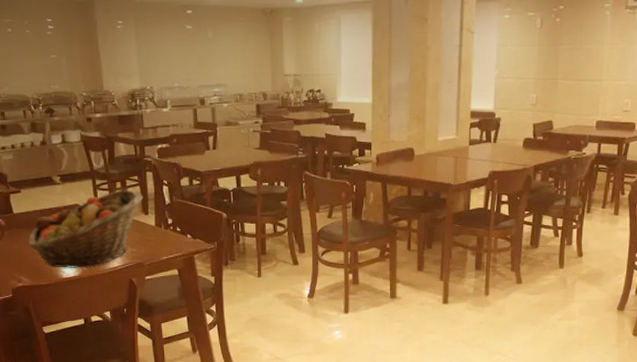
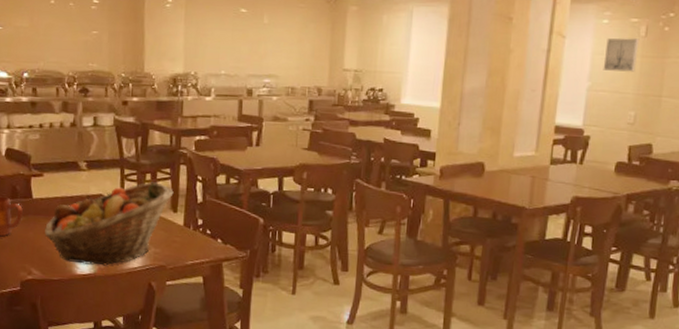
wall art: none [507,30,536,60] -> present [603,37,640,72]

